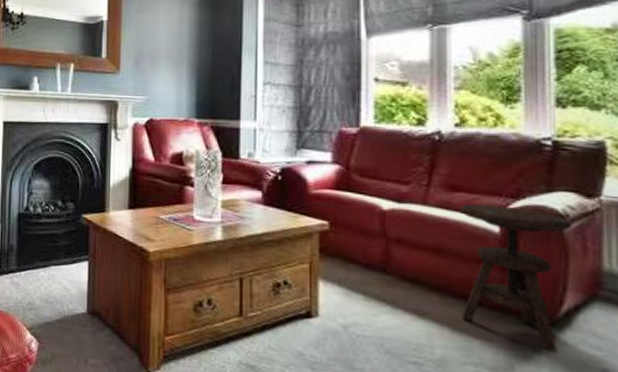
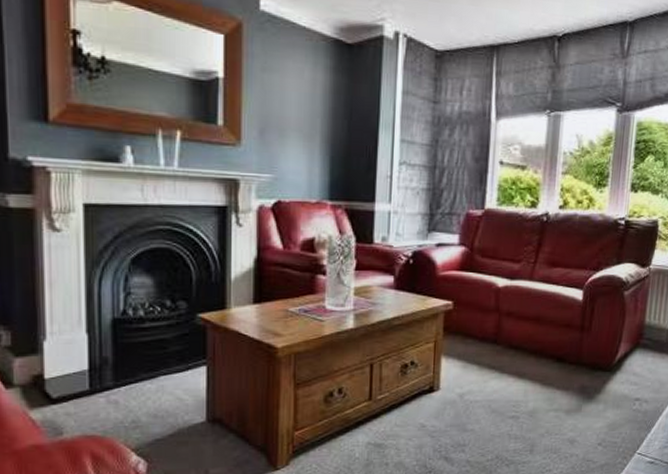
side table: present [460,203,573,353] -> none [549,277,630,392]

